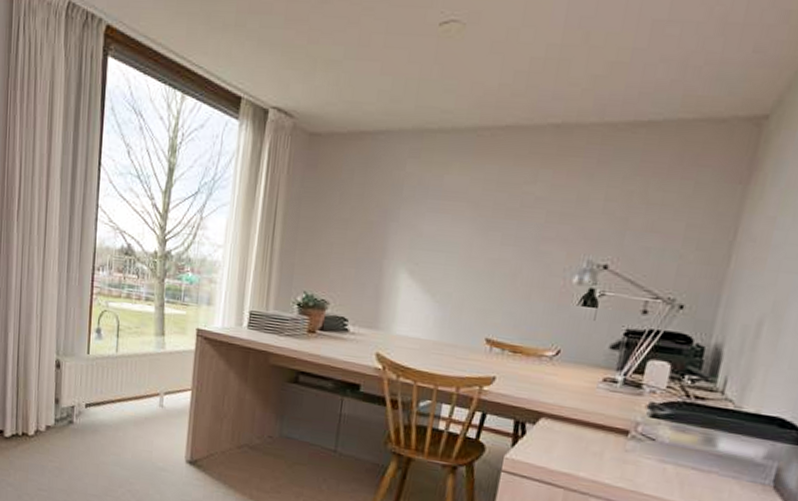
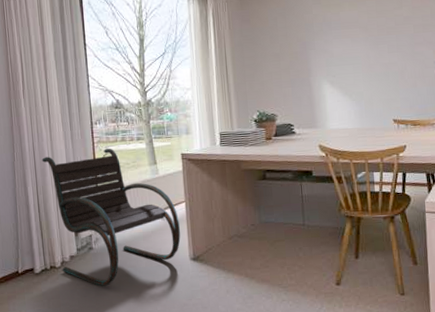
lounge chair: none [29,300,181,471] -> present [42,148,181,286]

